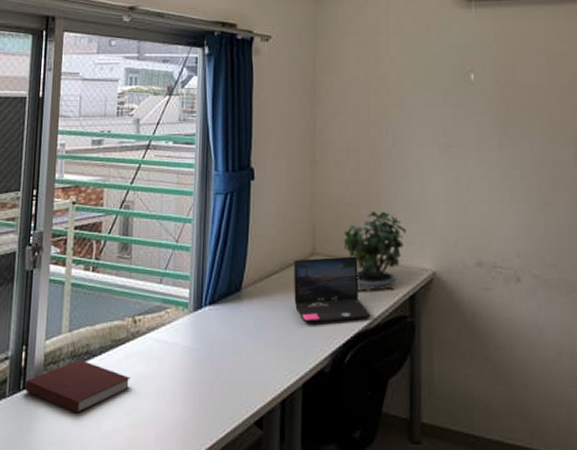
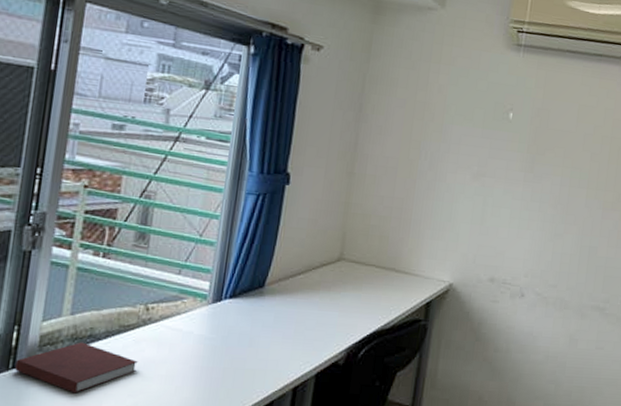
laptop: present [294,256,371,323] -> none [316,263,388,321]
potted plant: present [343,211,406,293] -> none [370,225,431,297]

